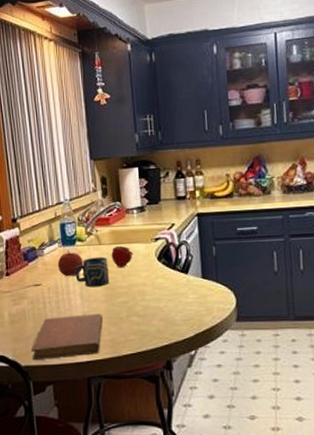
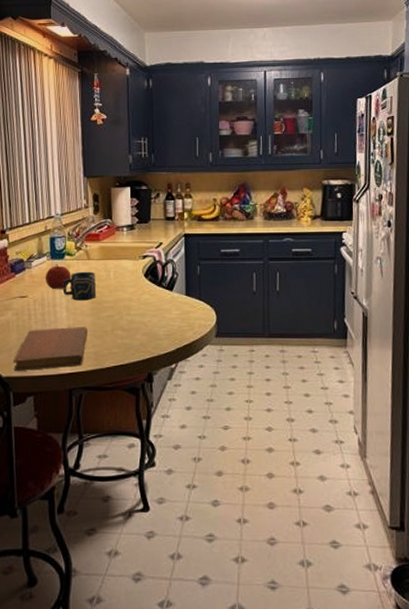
fruit: present [111,245,134,268] -> none [99,261,121,283]

